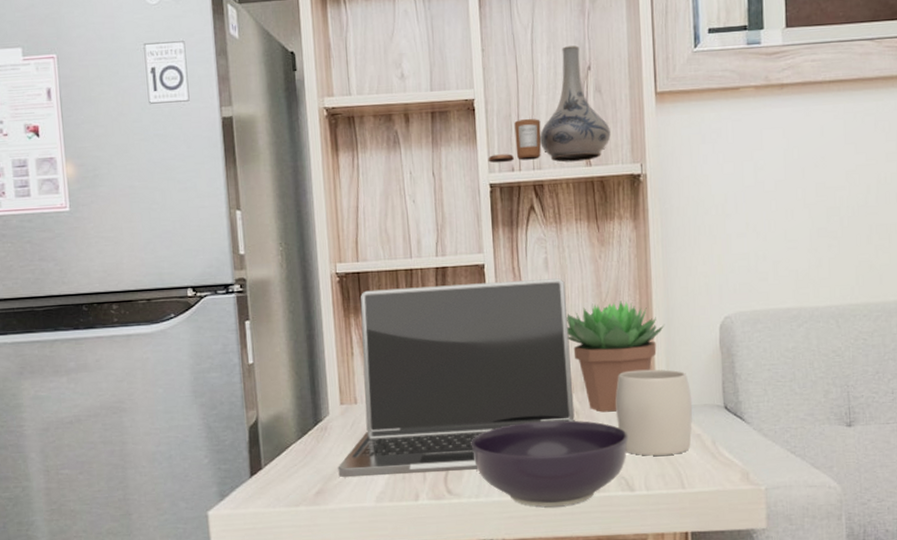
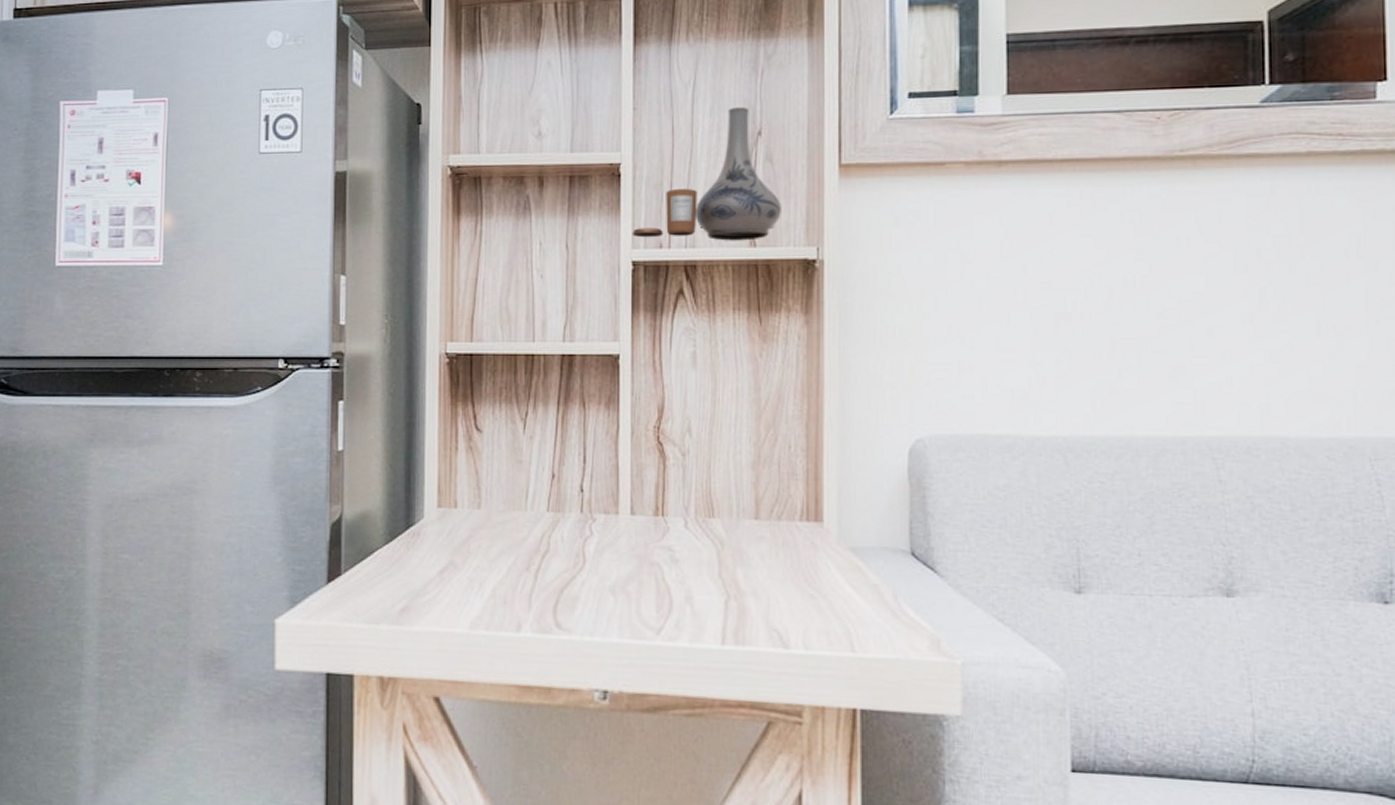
laptop: present [338,278,576,478] -> none [428,376,720,602]
bowl: present [471,420,629,507] -> none [588,549,785,658]
succulent plant: present [567,300,664,412] -> none [715,410,837,546]
mug: present [615,369,693,456] -> none [771,496,870,607]

